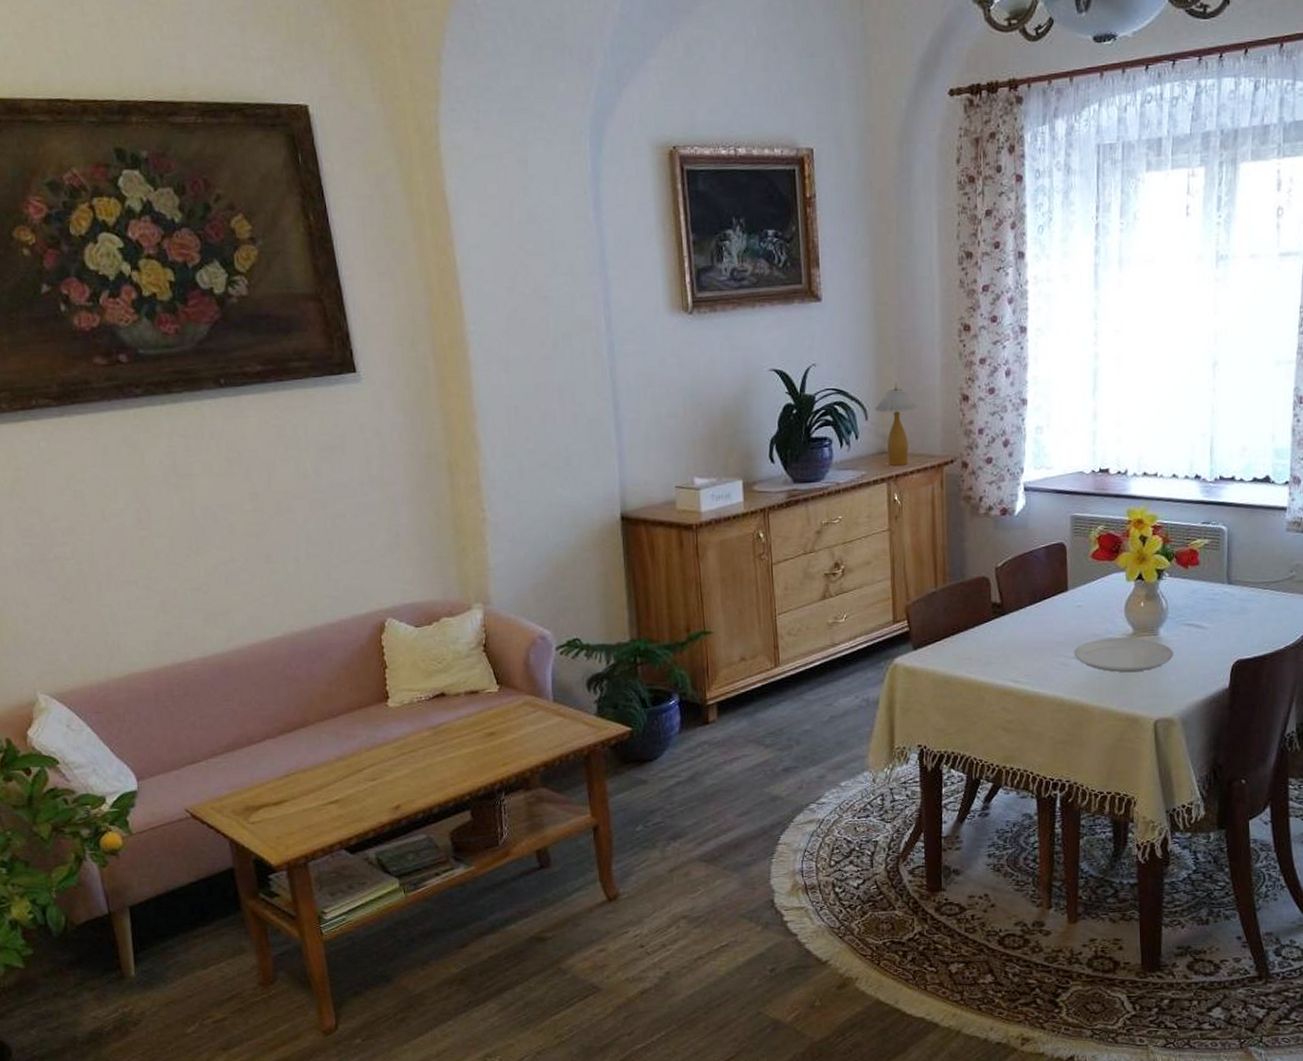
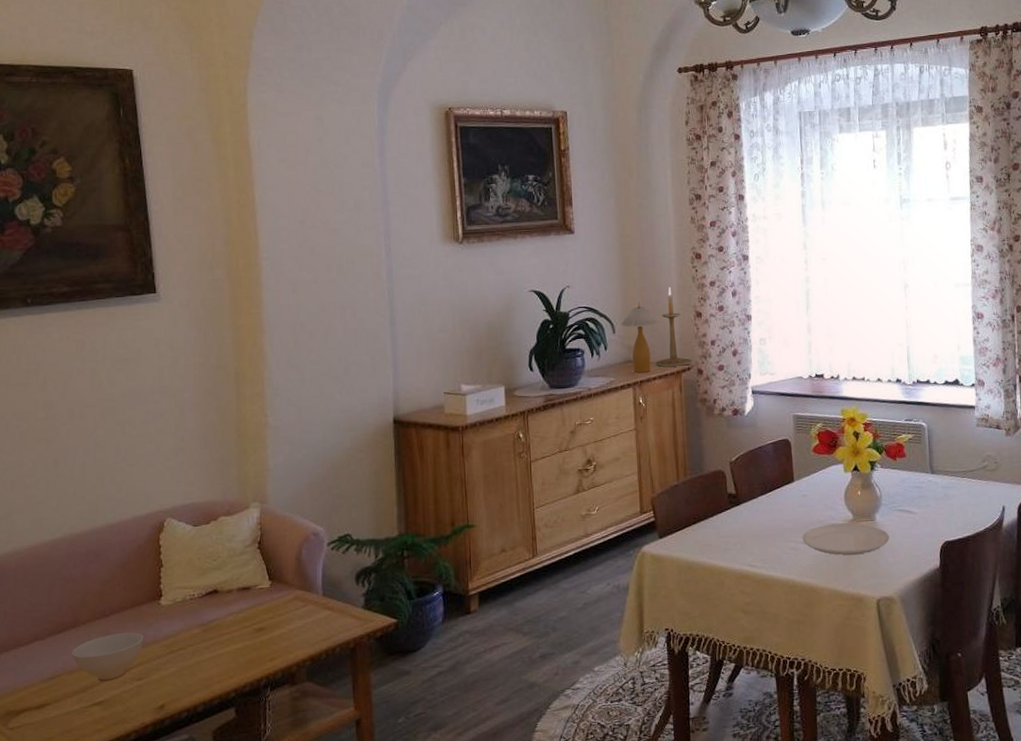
bowl: none [303,733,374,781] -> present [72,632,144,682]
candlestick: none [914,365,956,460] -> present [656,287,692,368]

